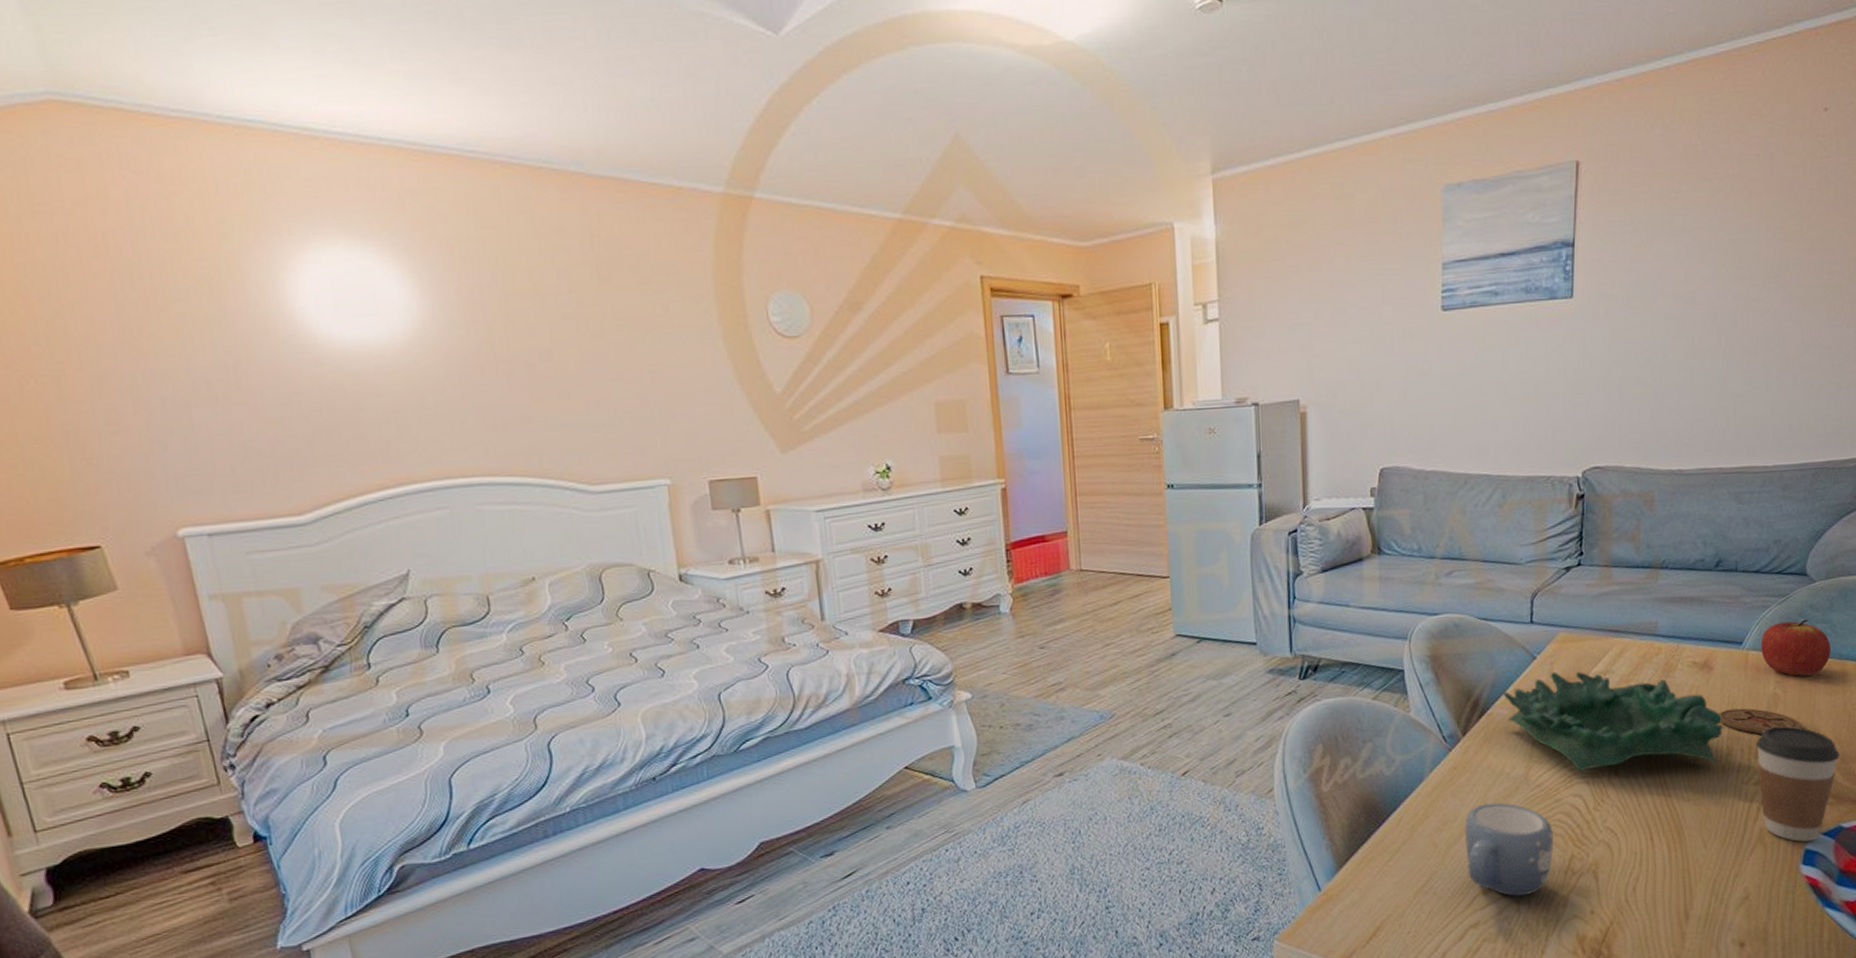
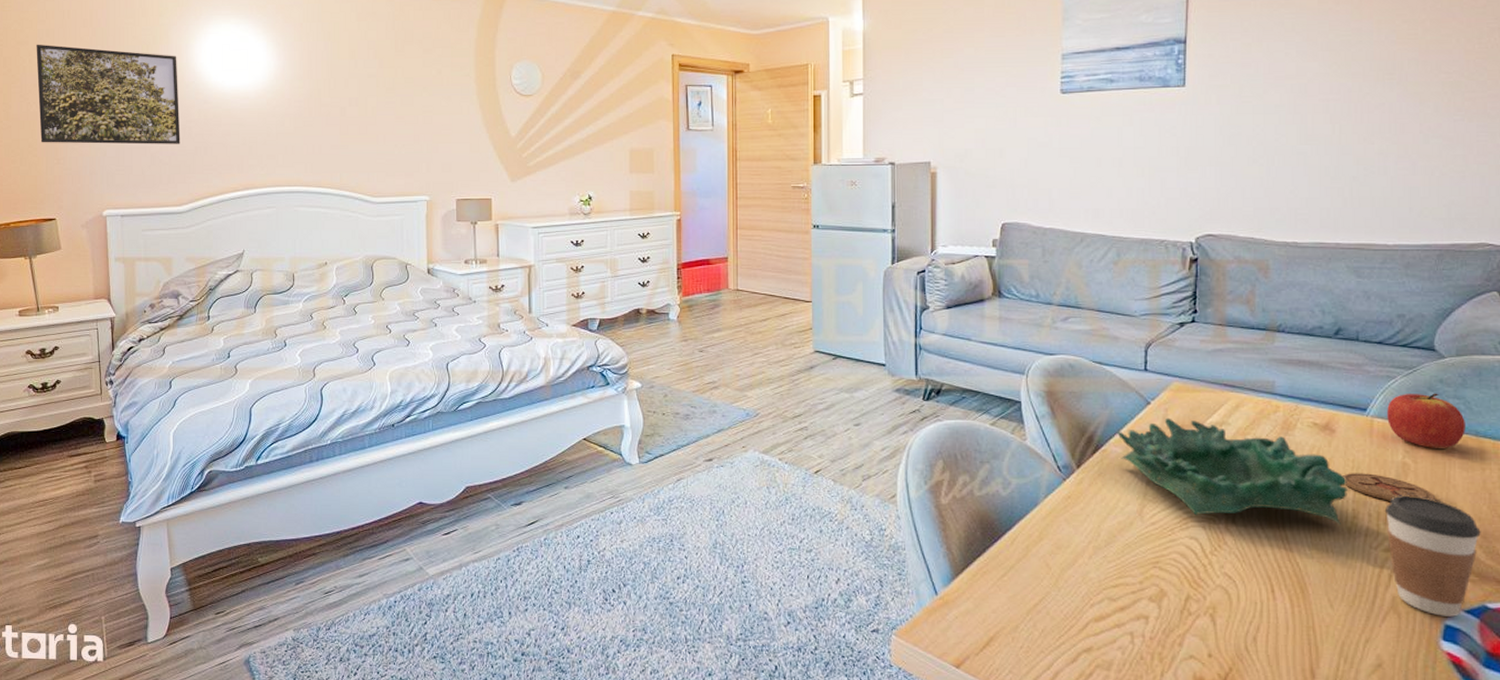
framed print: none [17,285,287,437] -> present [36,44,180,145]
mug: present [1464,802,1554,896] -> none [1078,534,1169,628]

